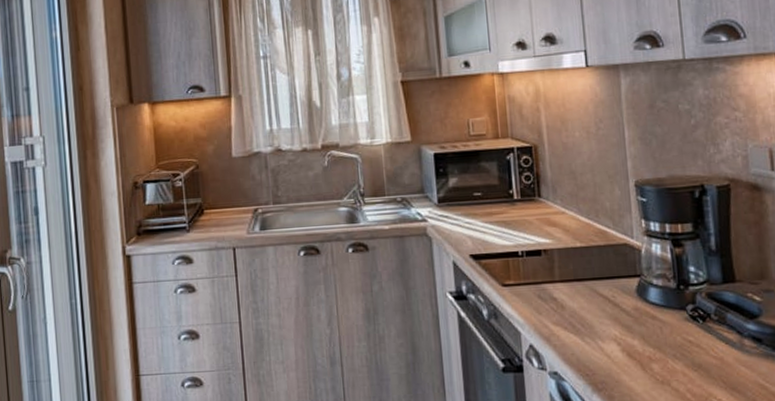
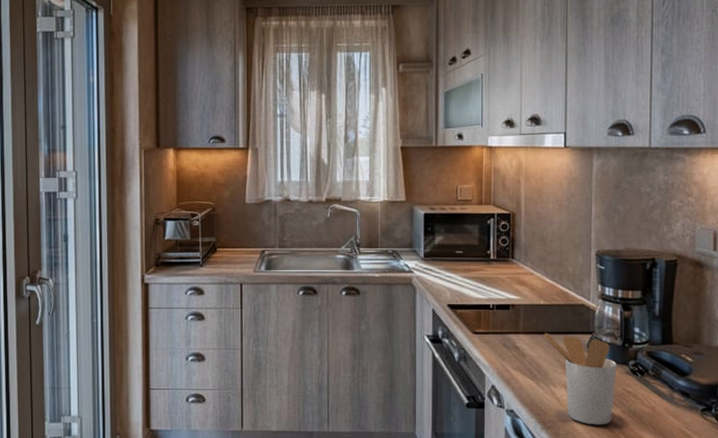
utensil holder: none [585,279,674,384] -> present [544,333,617,425]

